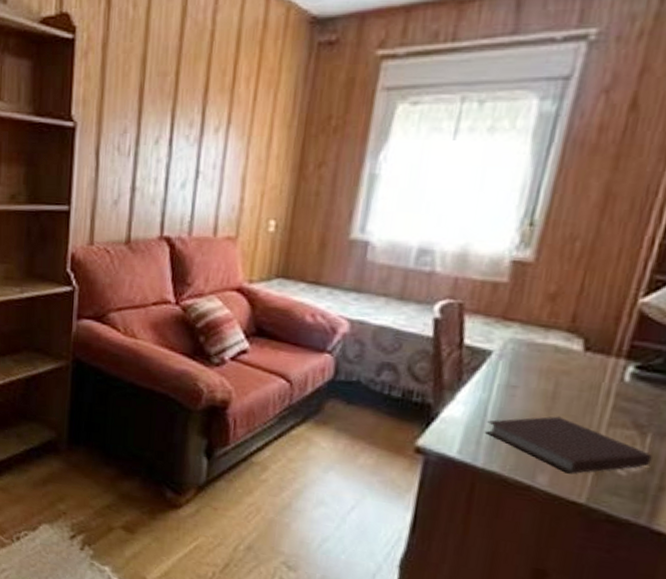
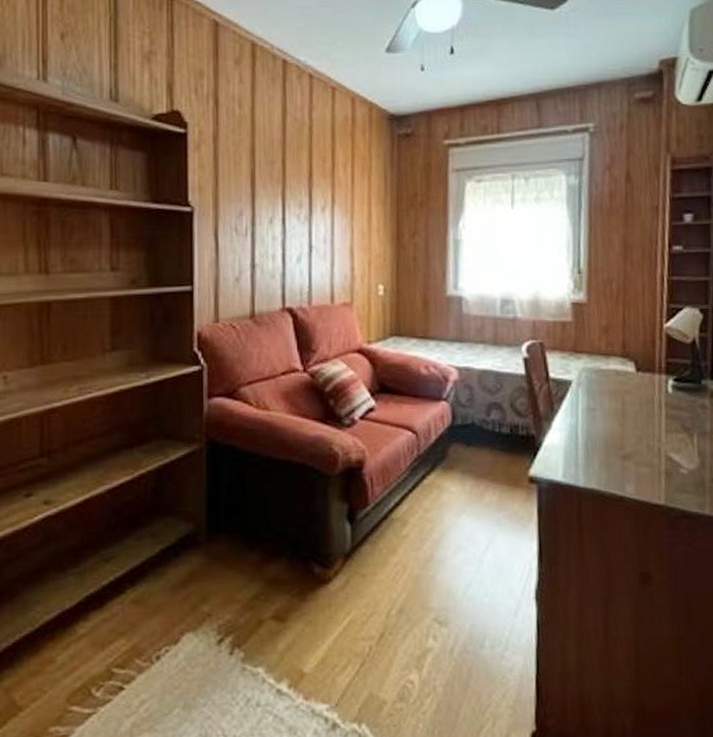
notebook: present [484,416,652,474] -> none [579,430,701,480]

